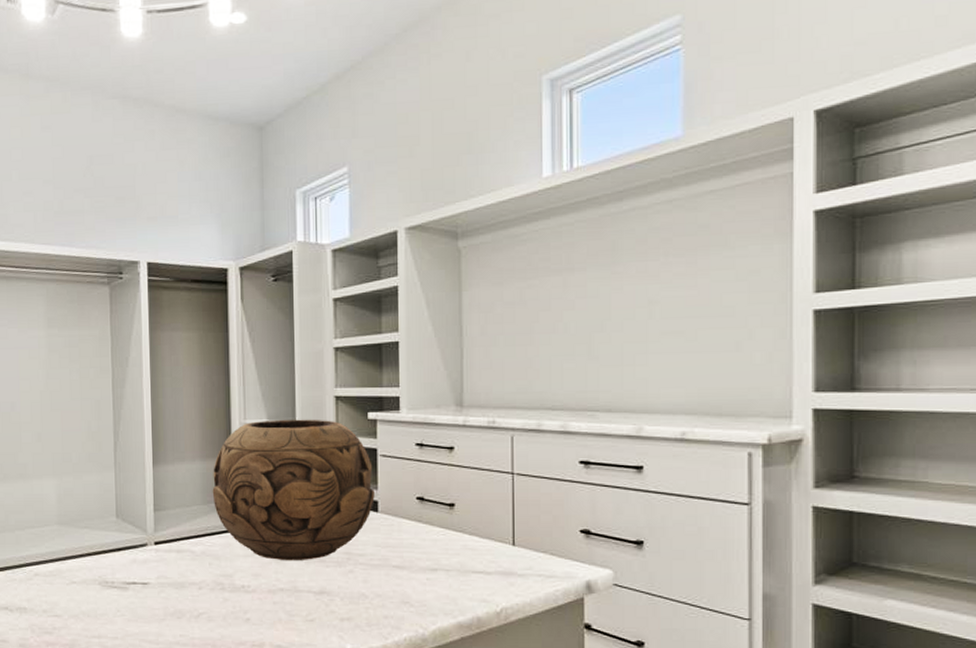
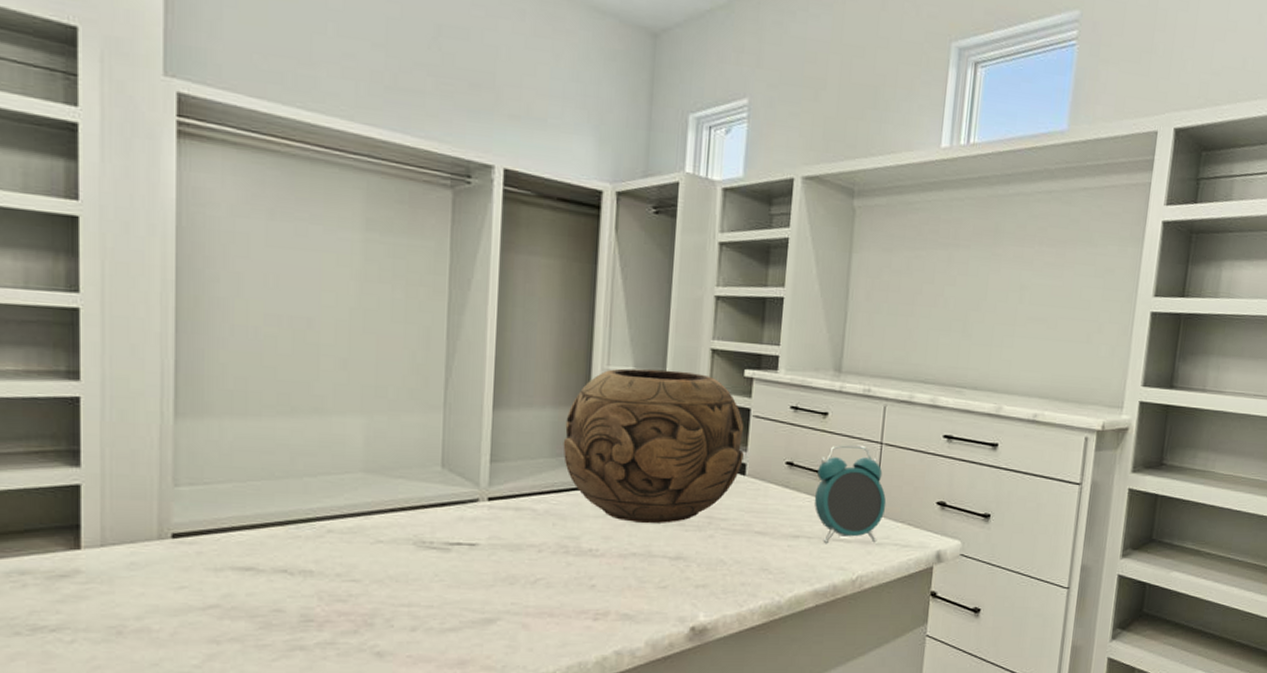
alarm clock: none [448,476,525,577] -> present [814,444,886,544]

